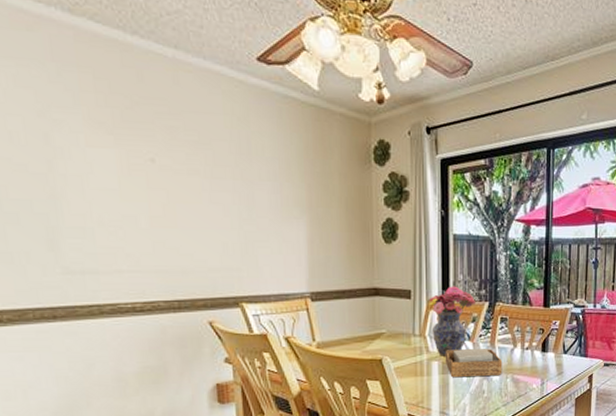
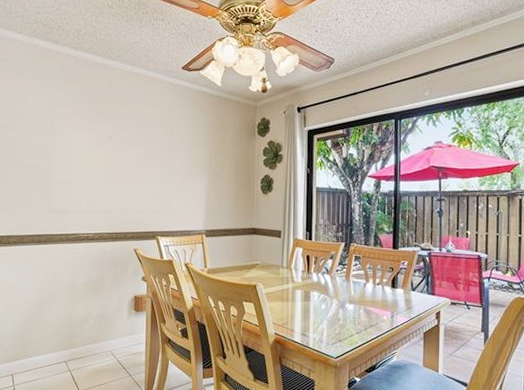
flower arrangement: present [428,286,475,356] -> none [295,228,333,286]
napkin holder: present [445,348,503,378] -> none [307,280,356,307]

